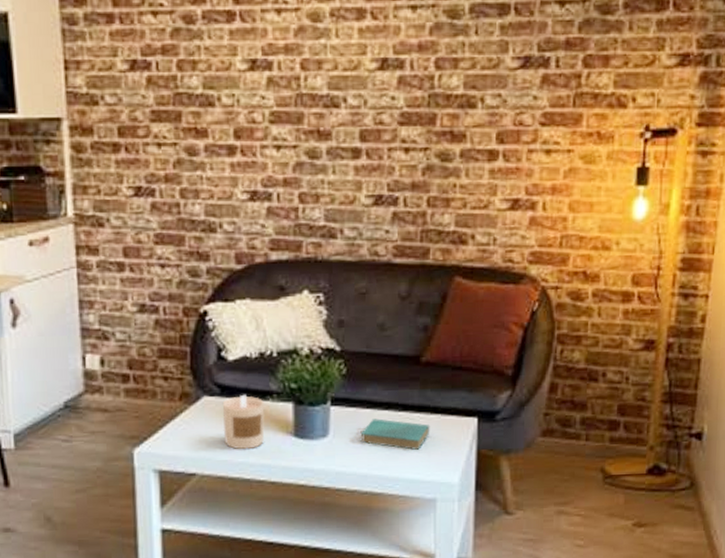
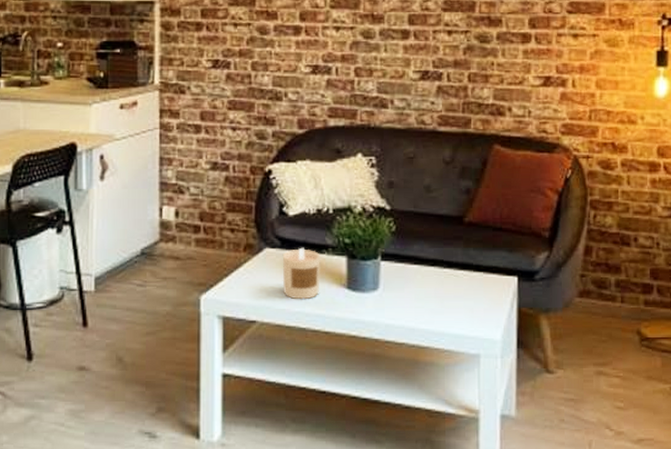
book: present [360,418,430,450] -> none [408,274,473,306]

